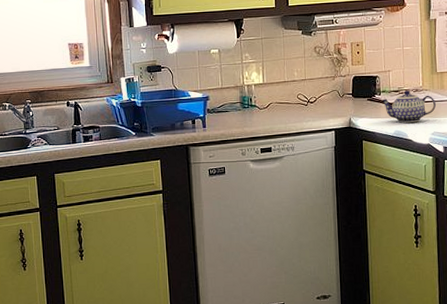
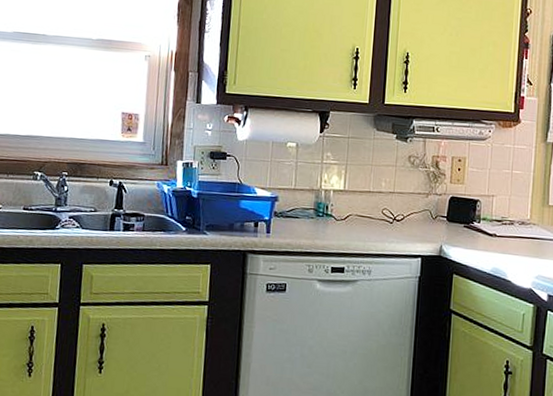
teapot: present [381,90,436,123] -> none [480,221,544,261]

